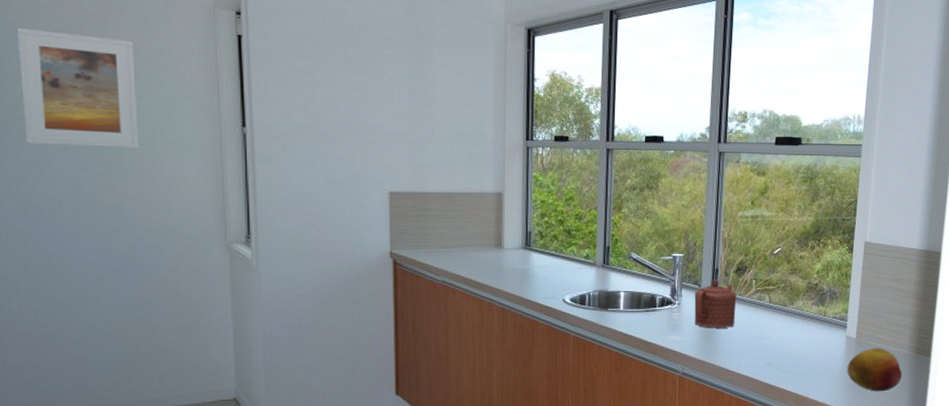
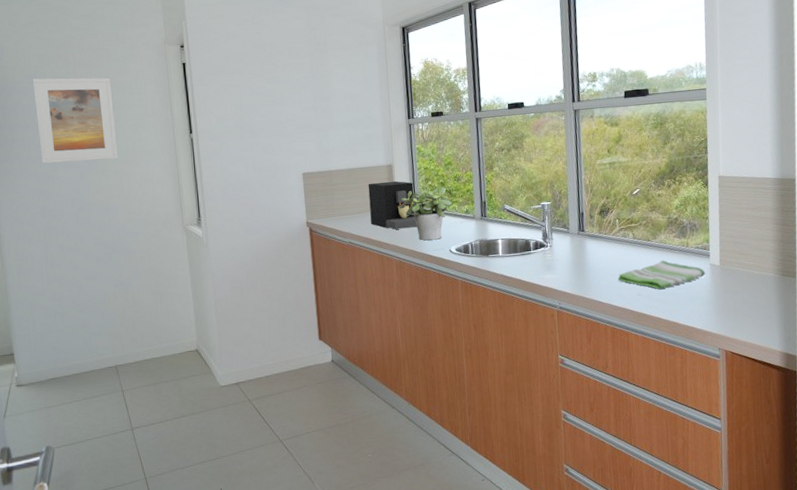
coffee maker: none [470,212,527,270] -> present [368,180,417,230]
potted plant: none [506,225,571,286] -> present [398,187,452,241]
teapot: present [694,278,737,328] -> none [563,221,603,266]
dish towel: none [748,328,840,361] -> present [617,260,705,290]
fruit: present [847,348,903,391] -> none [714,273,770,314]

